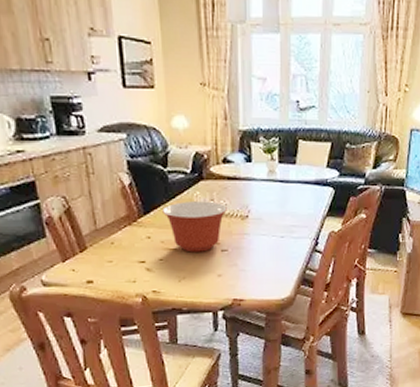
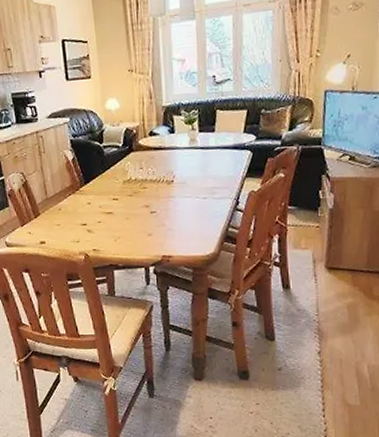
mixing bowl: present [162,201,227,253] -> none [100,169,155,215]

